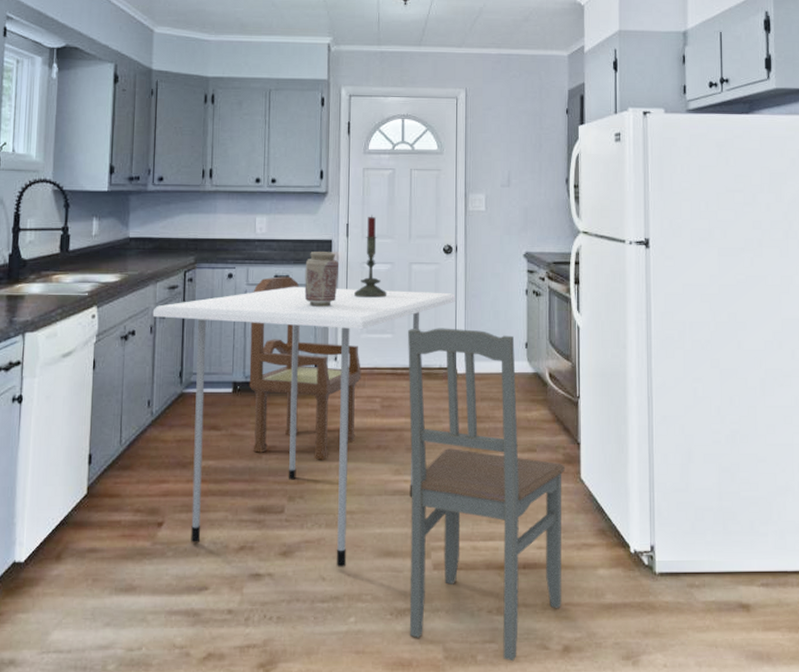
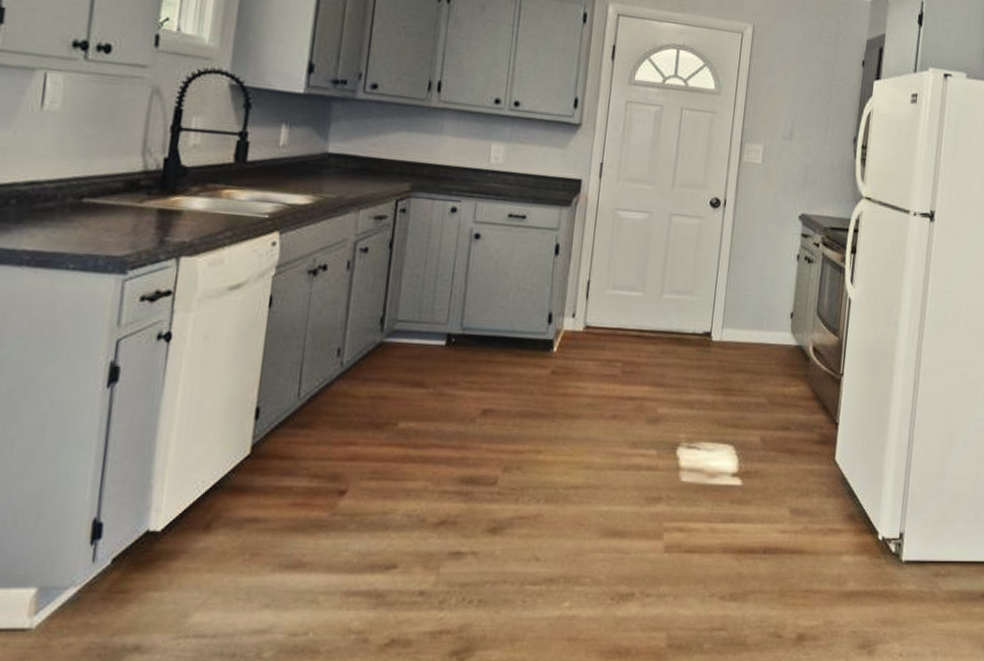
dining table: present [152,286,456,567] -> none [351,228,719,547]
dining chair: present [249,276,361,460] -> none [465,216,603,428]
vase: present [304,252,340,308] -> none [542,191,588,256]
candle: present [354,215,386,298] -> none [602,155,640,251]
dining chair: present [408,328,566,662] -> none [630,288,820,650]

